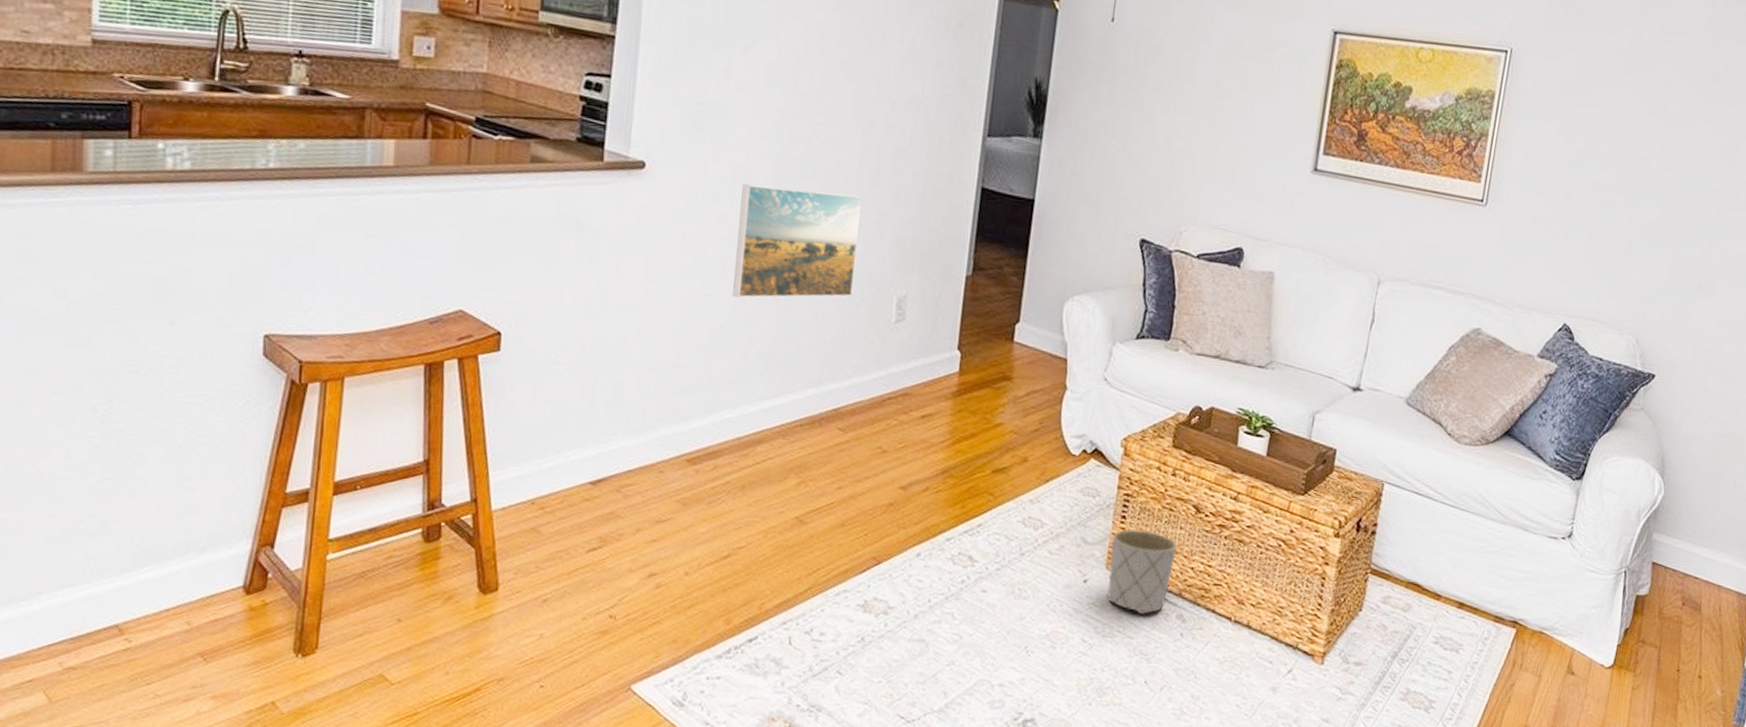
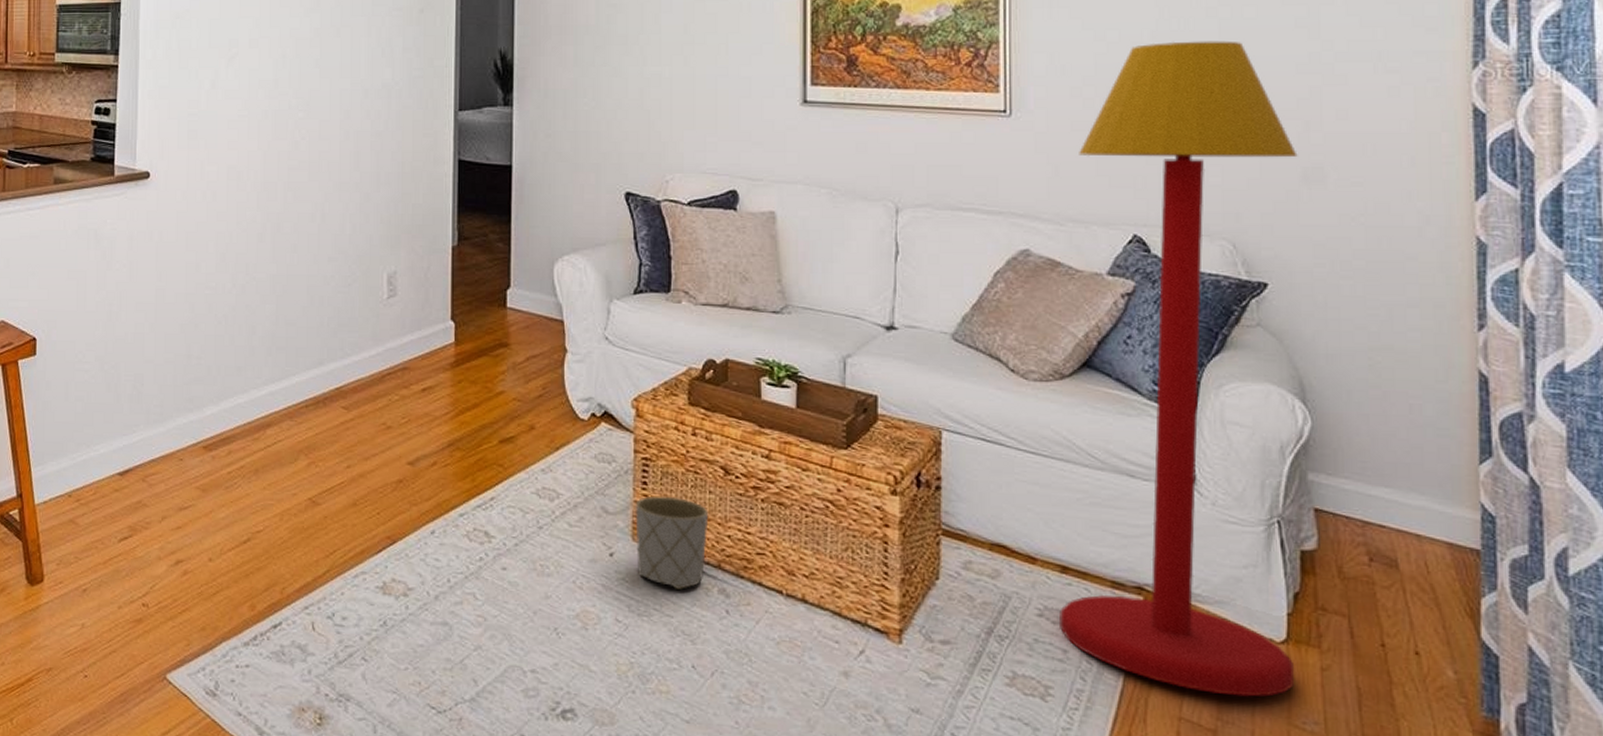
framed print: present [733,184,862,298] -> none [234,180,345,288]
floor lamp: none [1449,154,1698,710] -> present [1060,41,1298,697]

